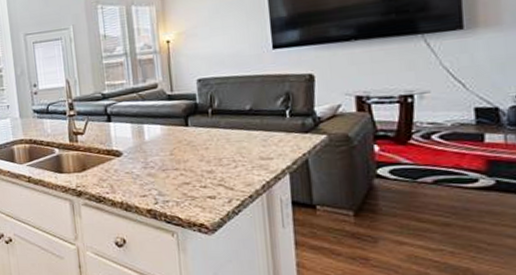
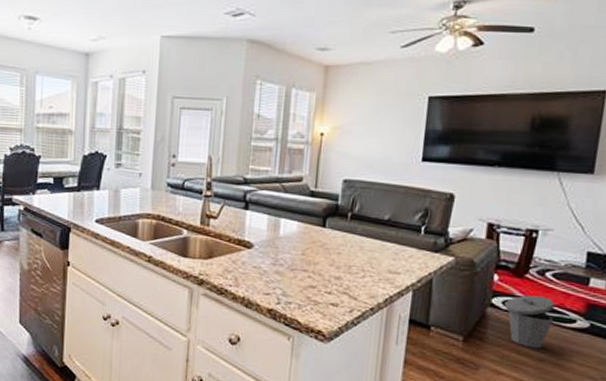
trash can: none [392,160,451,214] -> present [504,295,555,349]

